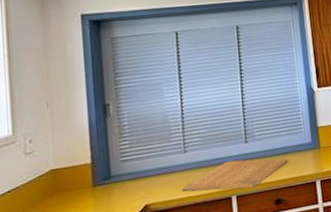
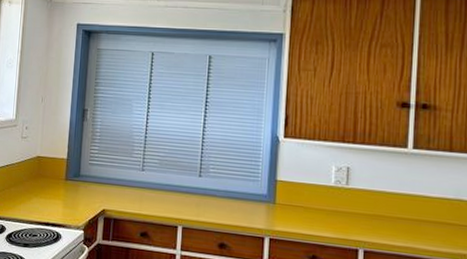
chopping board: present [181,158,288,192] -> none [134,190,239,224]

